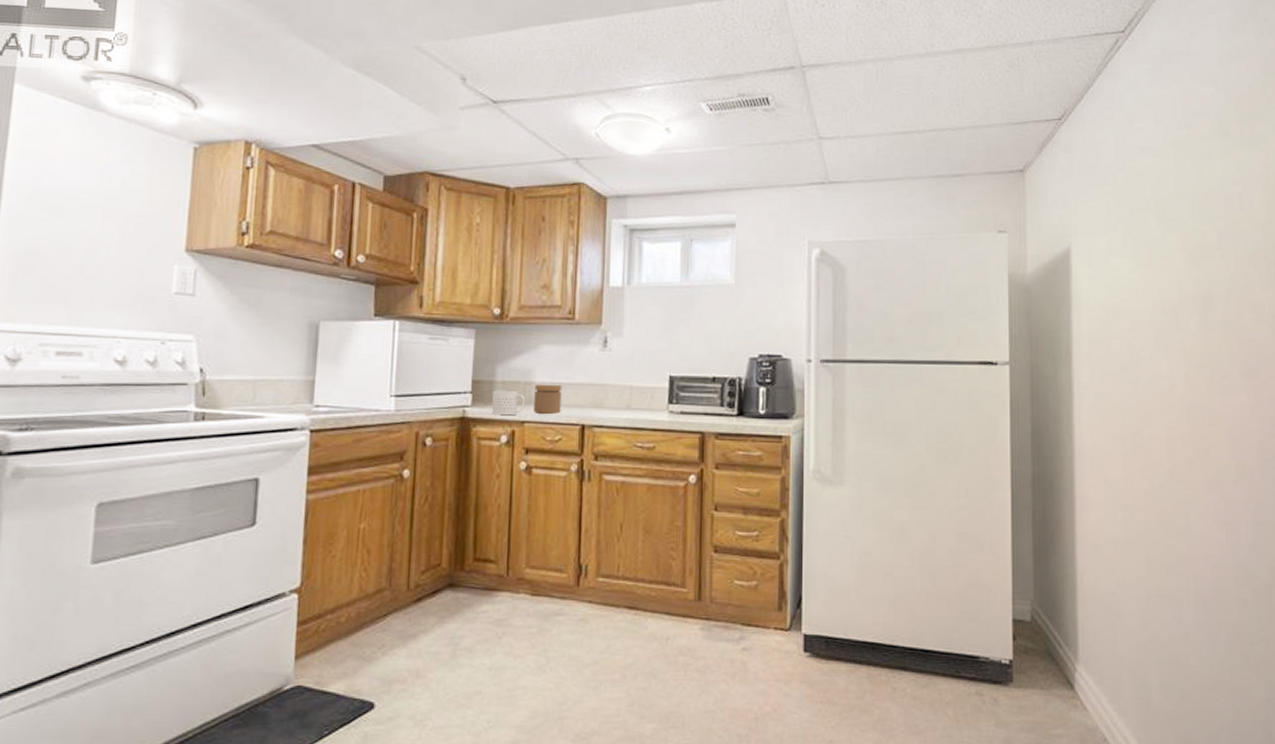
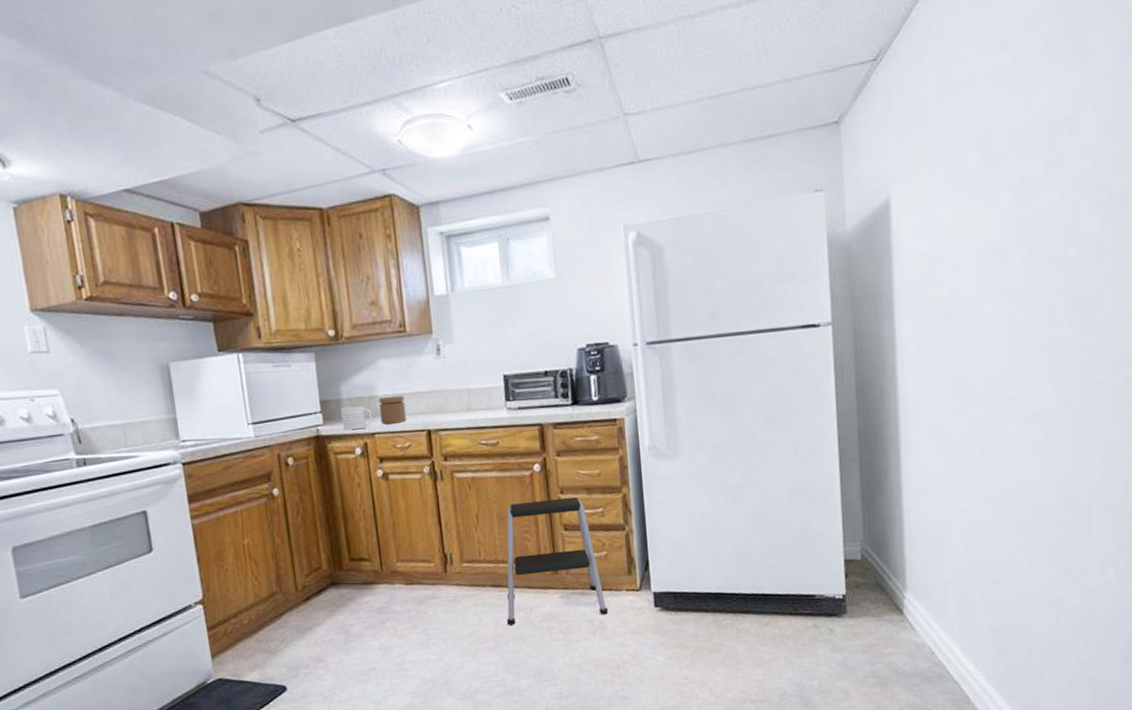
step stool: none [639,516,753,656] -> present [506,497,609,626]

